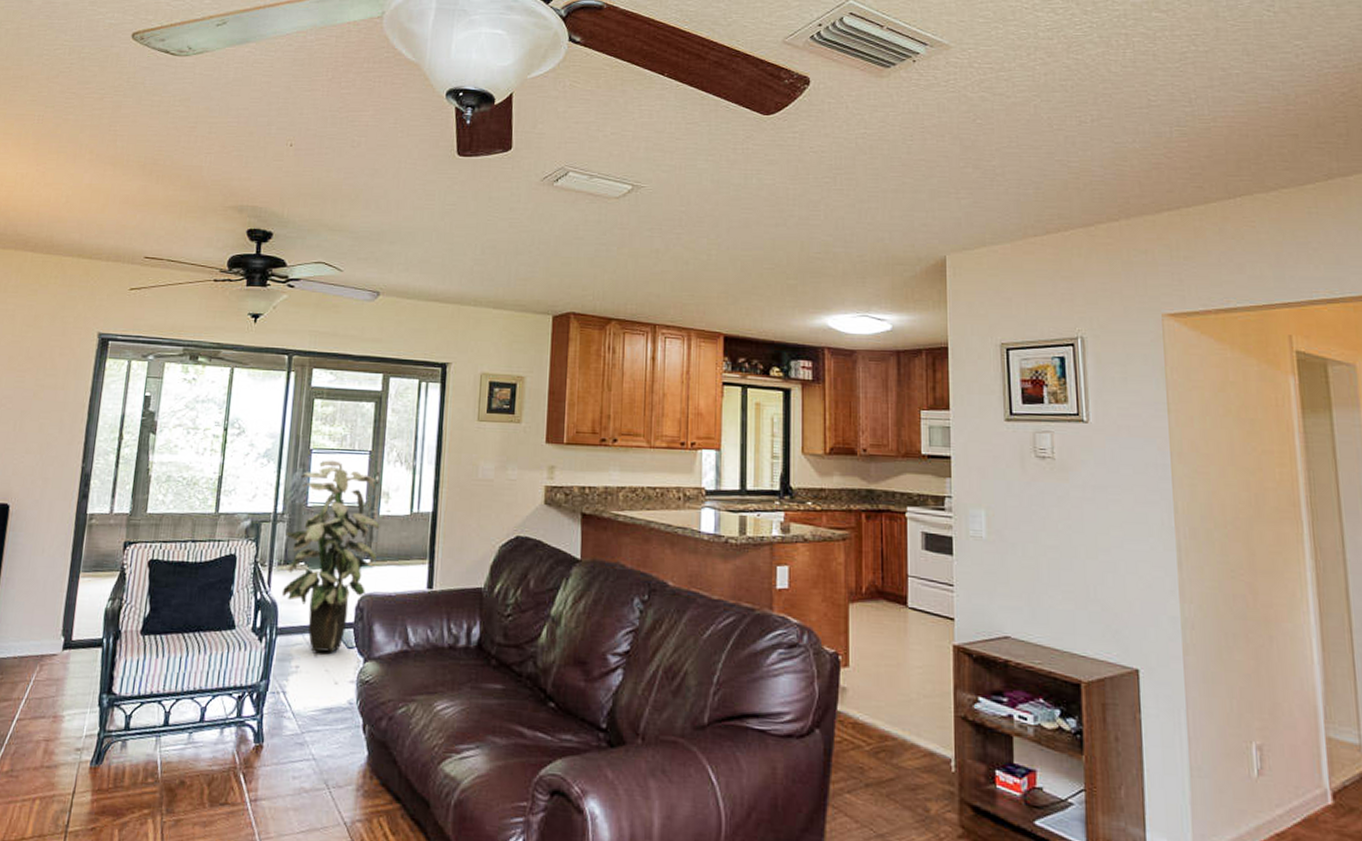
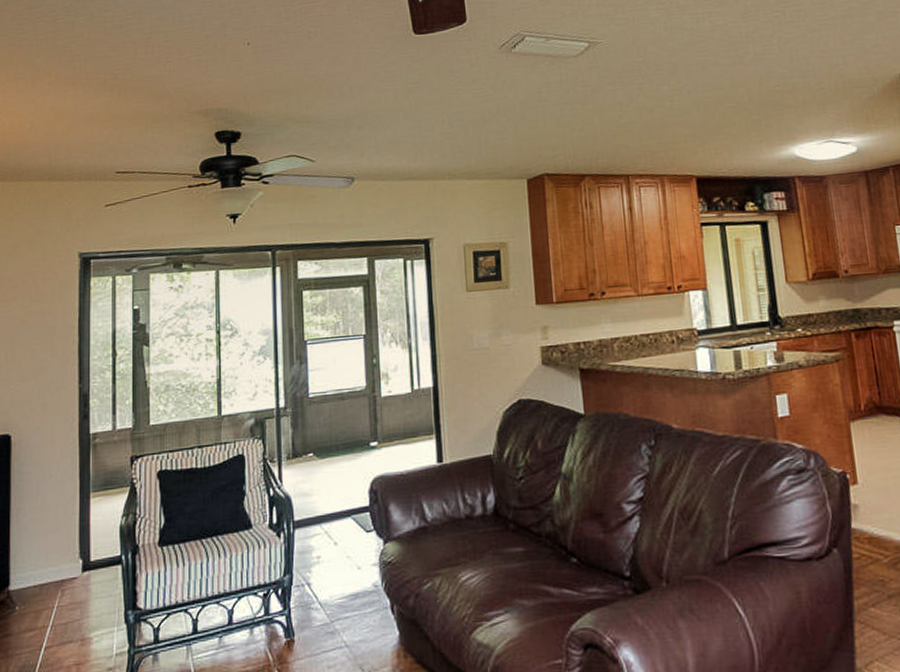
indoor plant: present [281,460,380,652] -> none [291,348,383,541]

